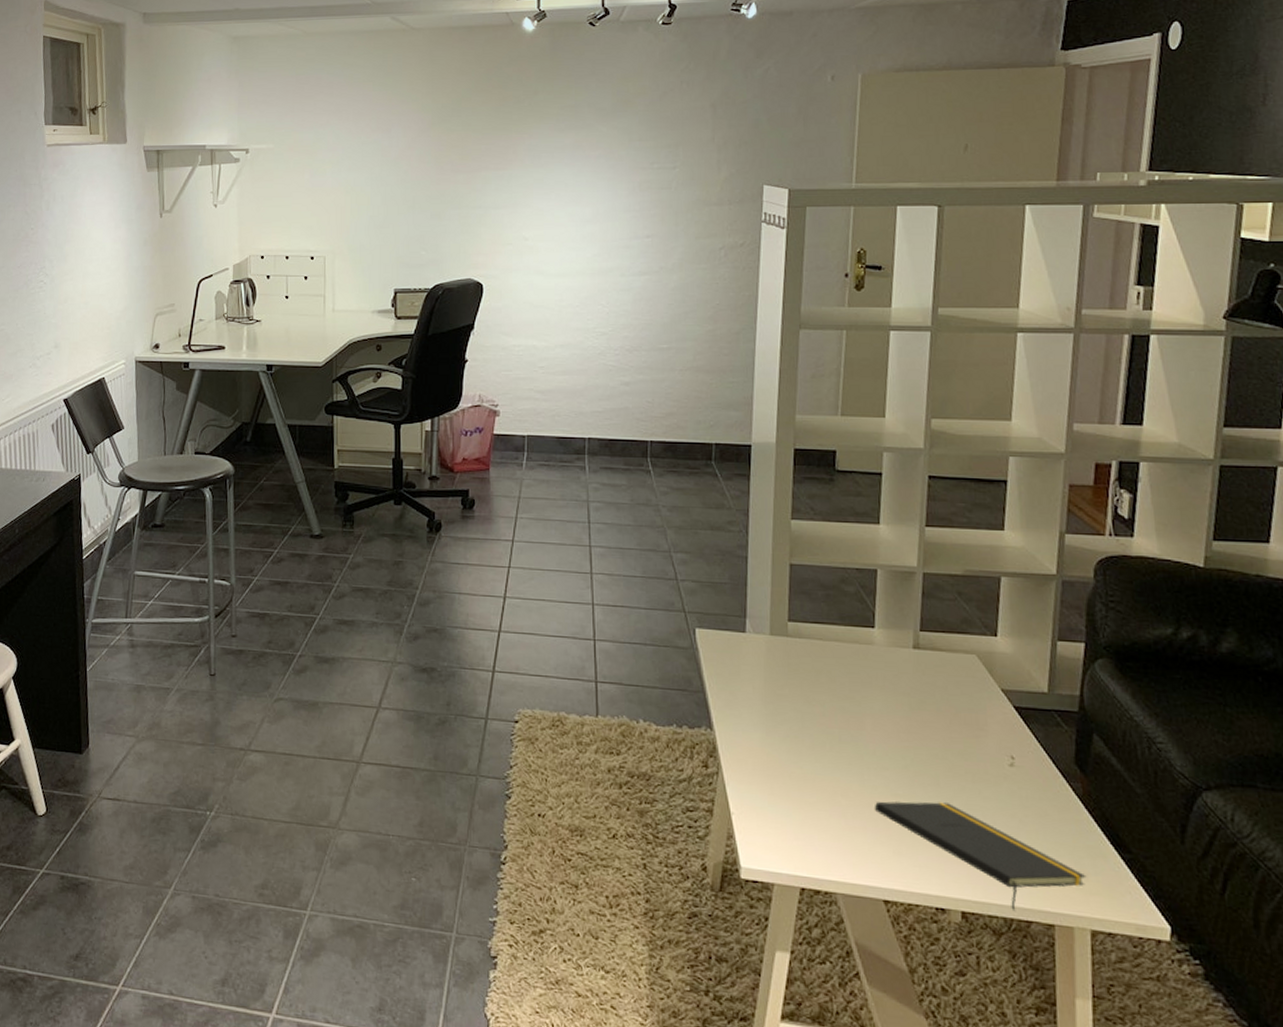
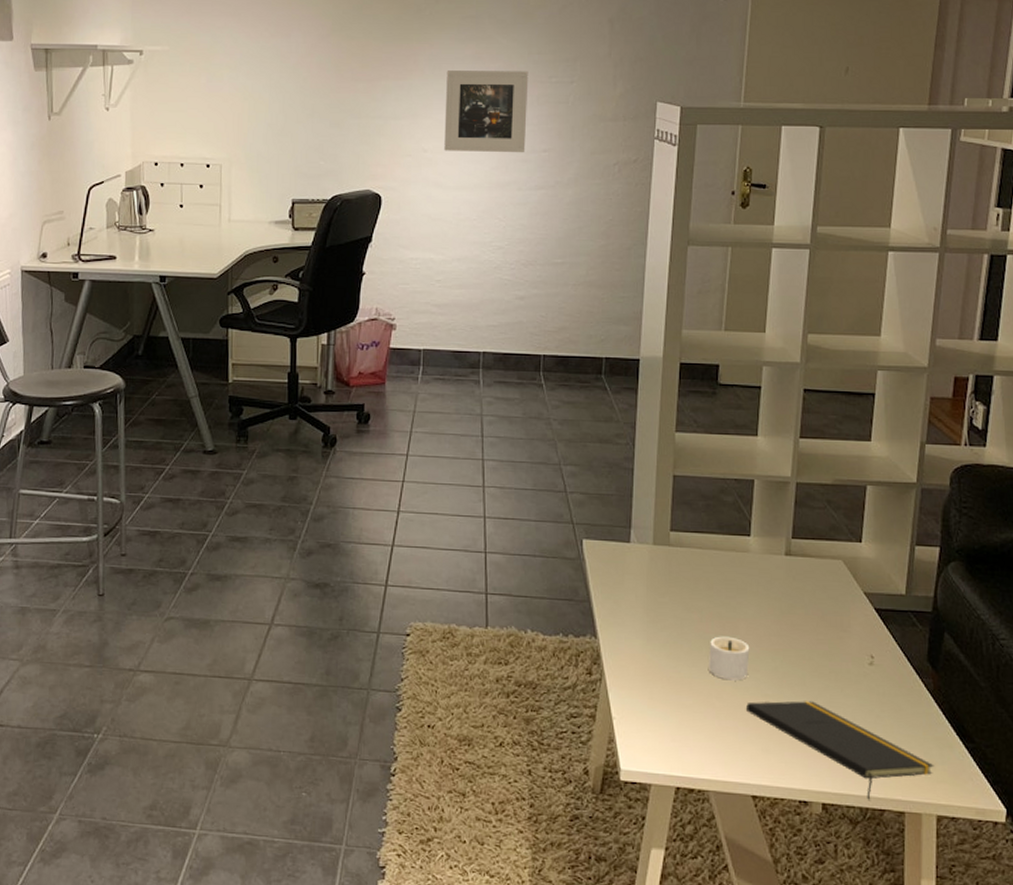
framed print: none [545,158,630,240] -> present [444,71,529,153]
candle: none [833,731,877,779] -> present [709,636,750,681]

